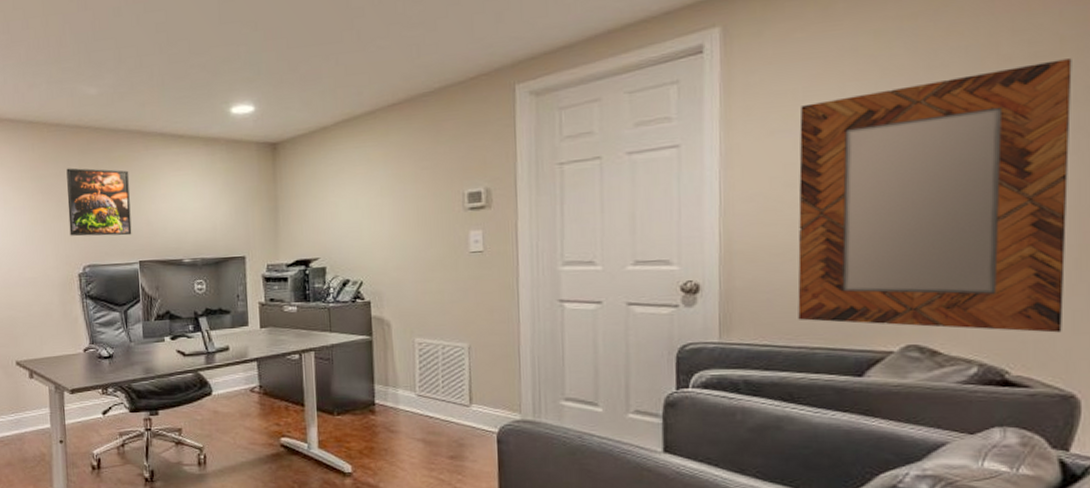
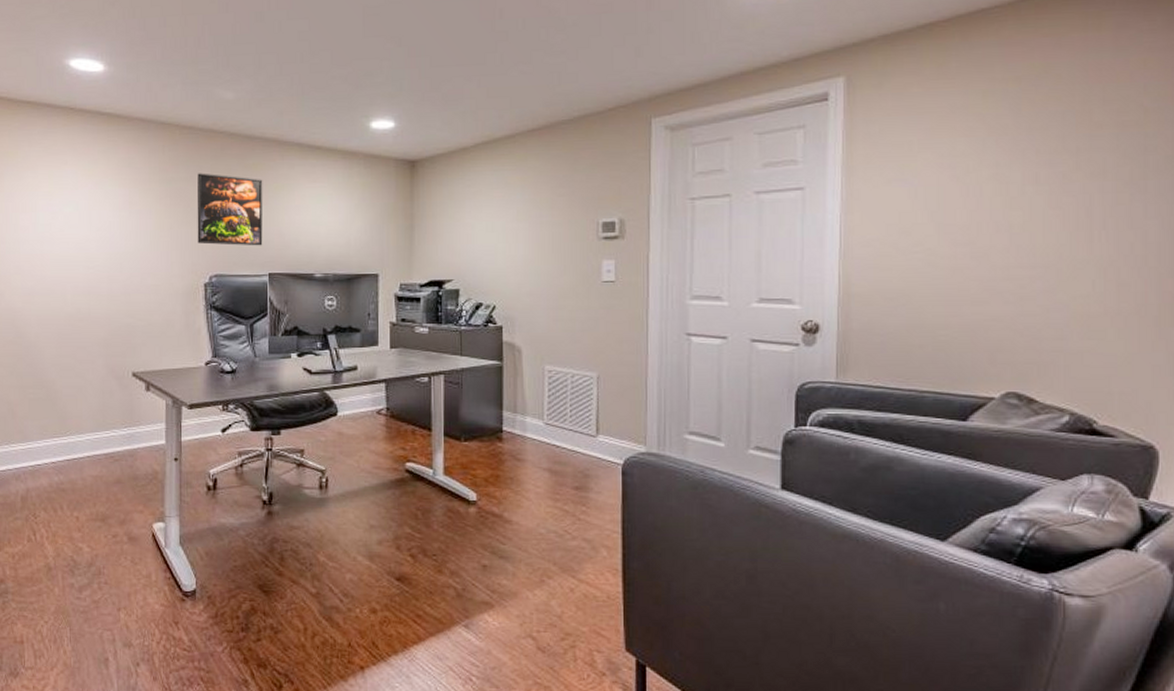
home mirror: present [797,58,1072,333] -> none [909,129,1154,386]

